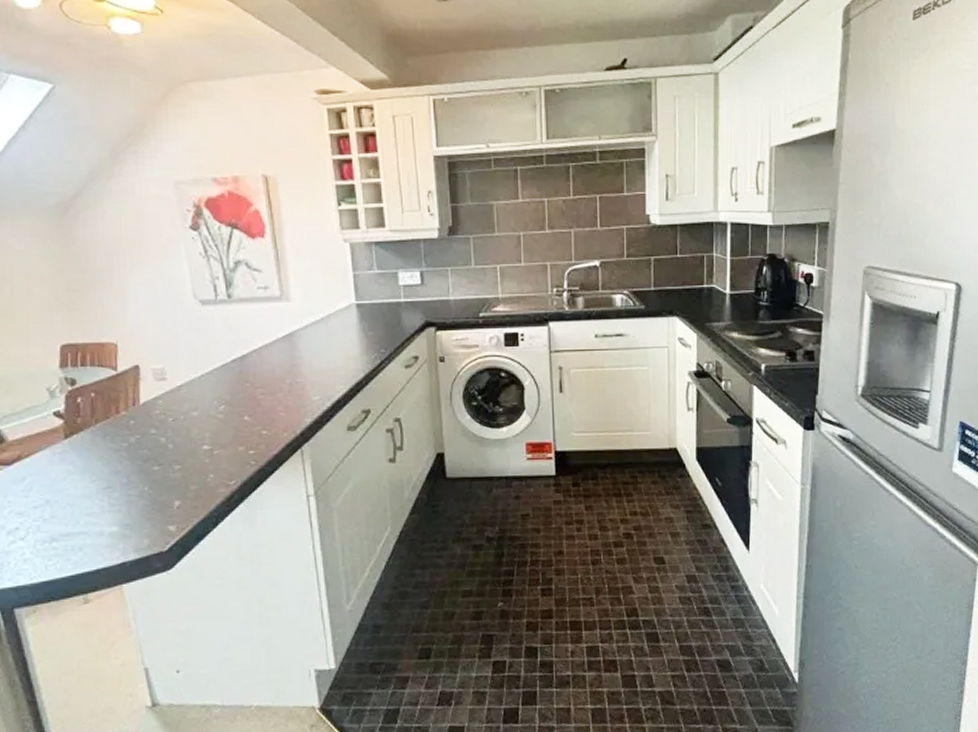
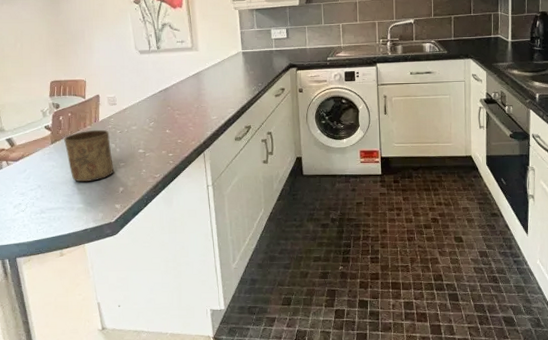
cup: none [85,416,166,495] -> present [64,129,114,182]

